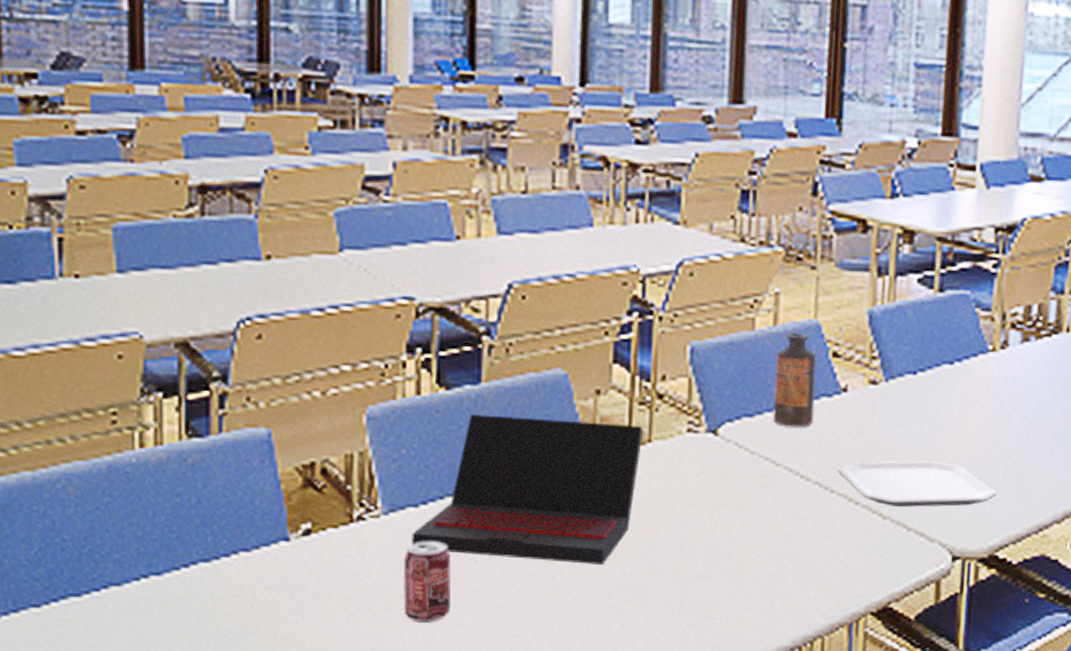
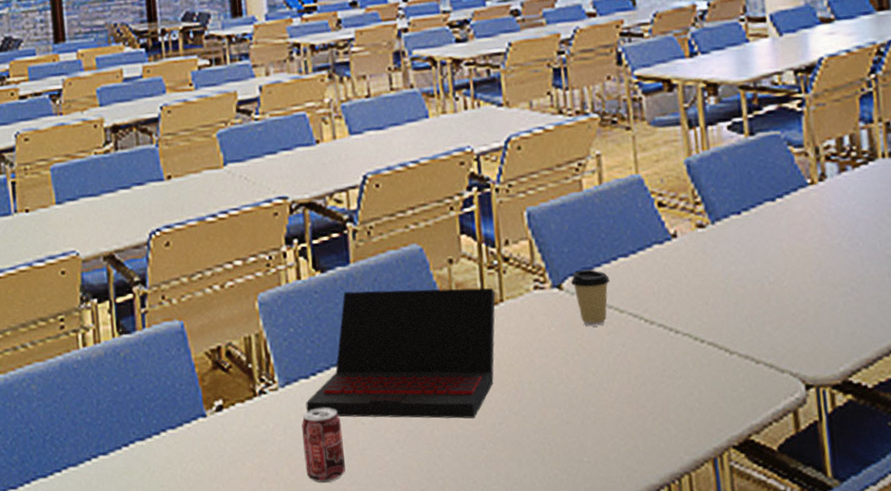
coffee cup: none [727,416,770,478] -> present [570,269,610,327]
bottle: present [773,332,817,428] -> none [605,188,650,276]
plate: present [837,461,997,507] -> none [679,294,840,341]

